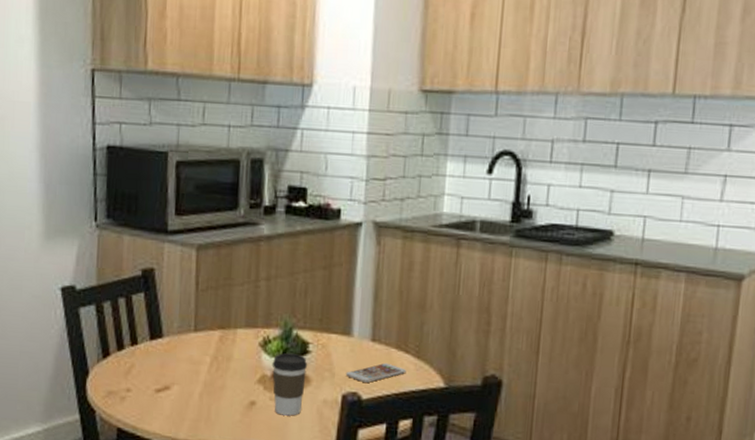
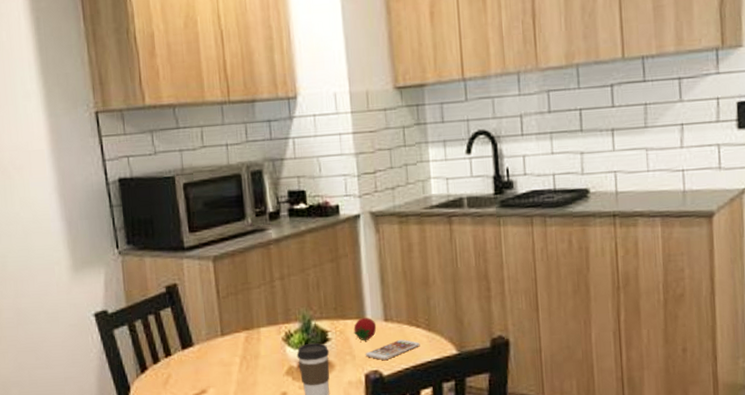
fruit: none [337,333,363,361] -> present [353,317,377,342]

